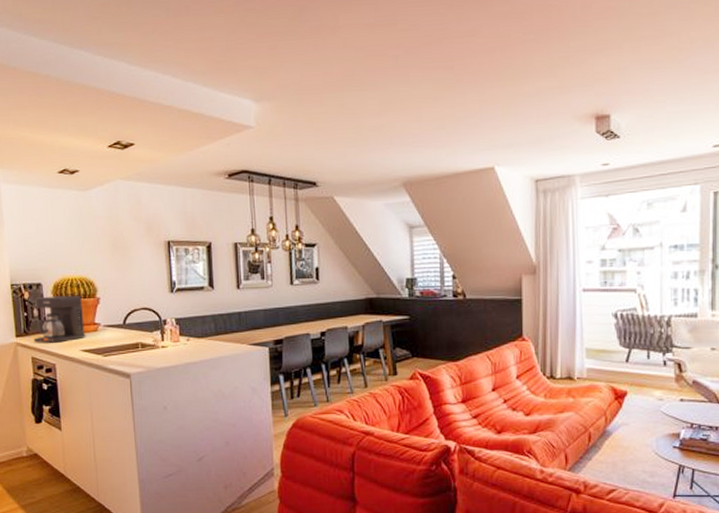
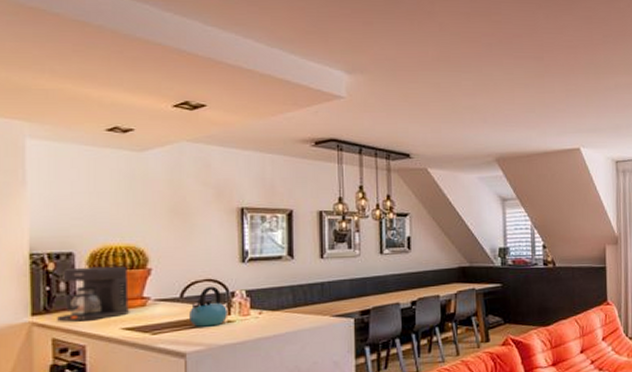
kettle: none [130,314,162,351] -> present [188,286,229,327]

